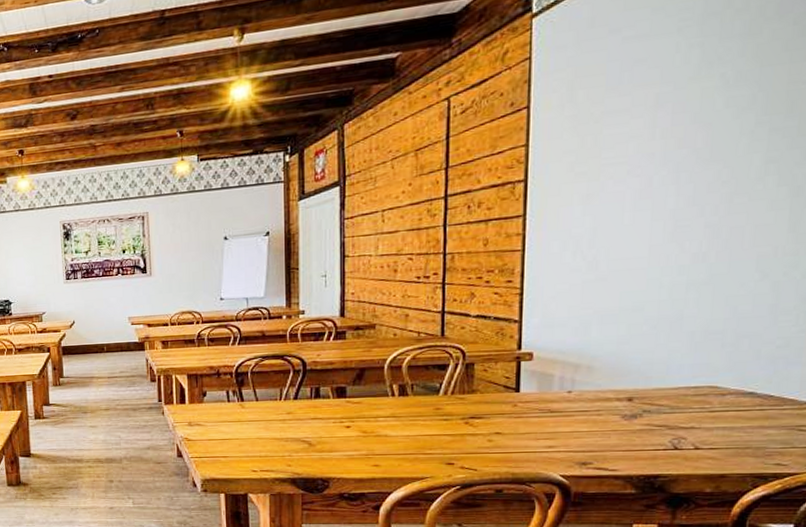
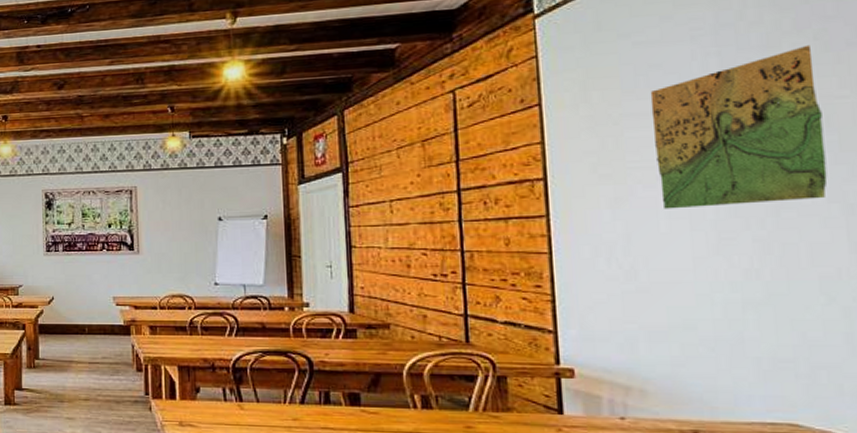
map: none [629,30,790,202] -> present [650,44,828,209]

